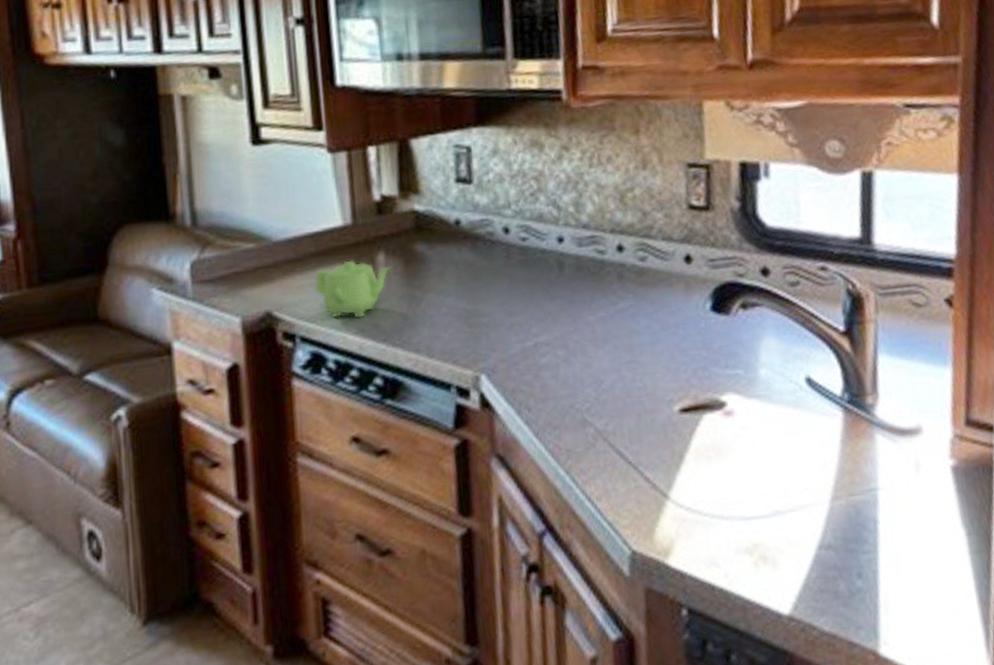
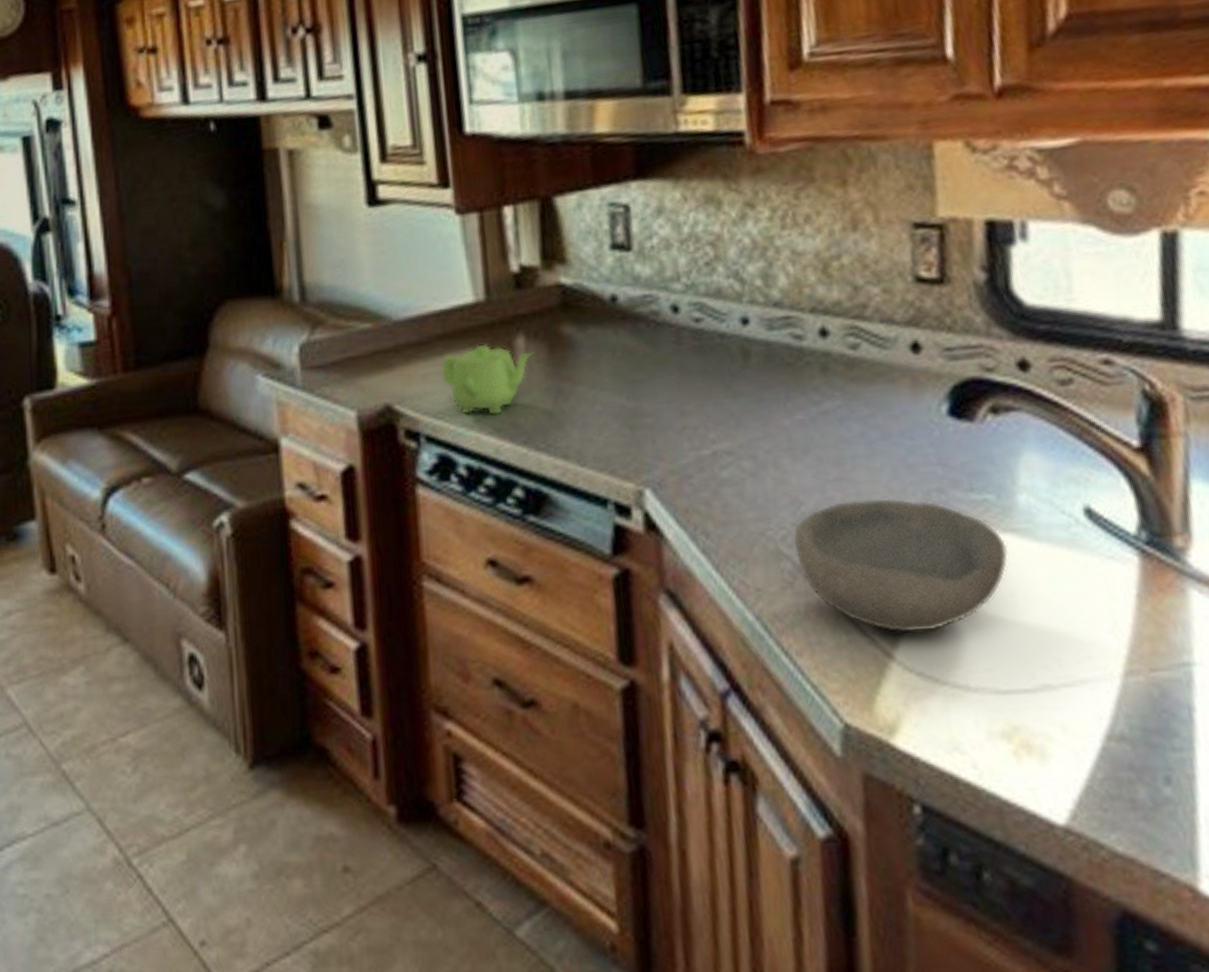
bowl: none [595,375,752,478] -> present [792,498,1008,633]

